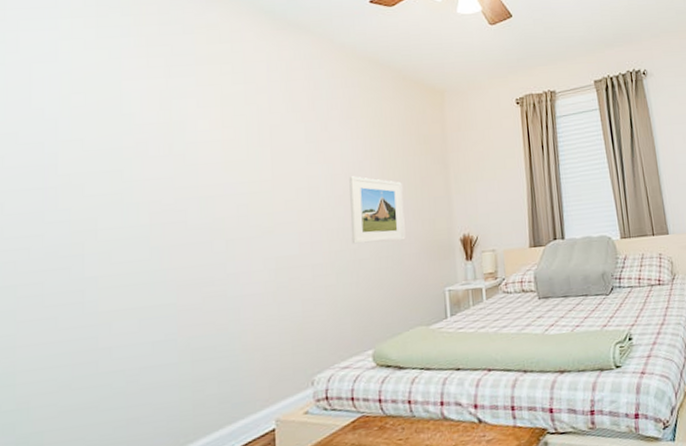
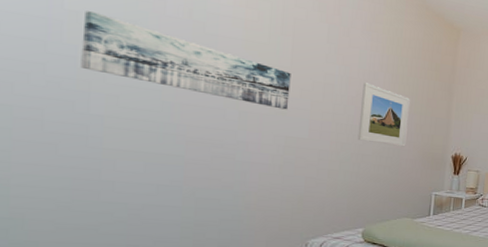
wall art: none [74,170,275,232] -> present [81,11,291,110]

